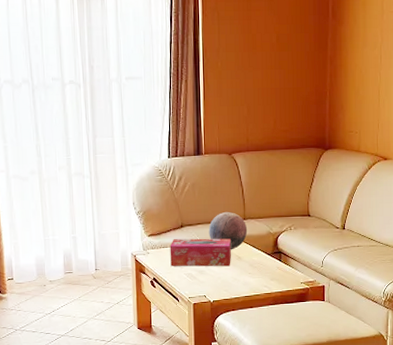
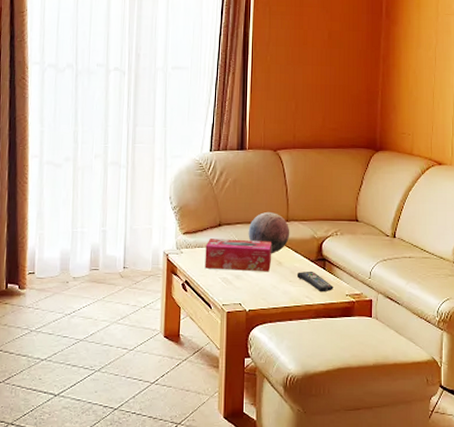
remote control: none [255,263,289,281] -> present [296,271,334,291]

